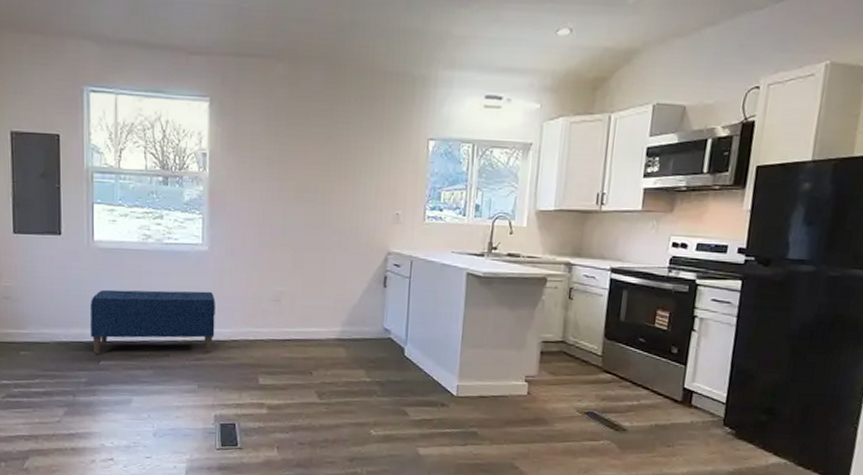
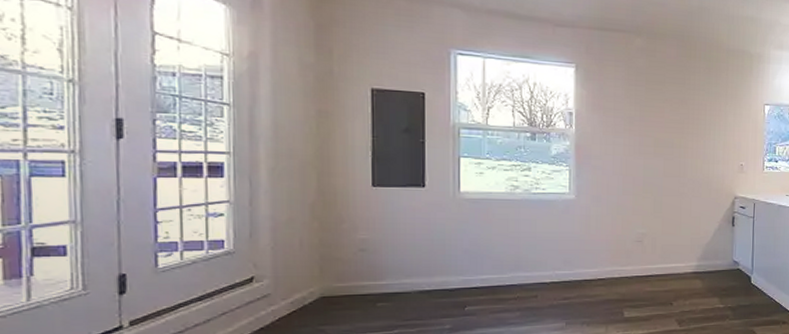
bench: present [90,289,216,354] -> none [455,236,582,300]

